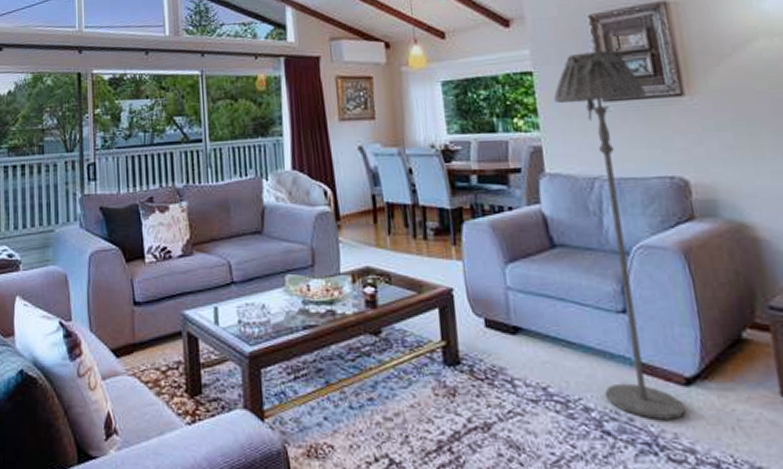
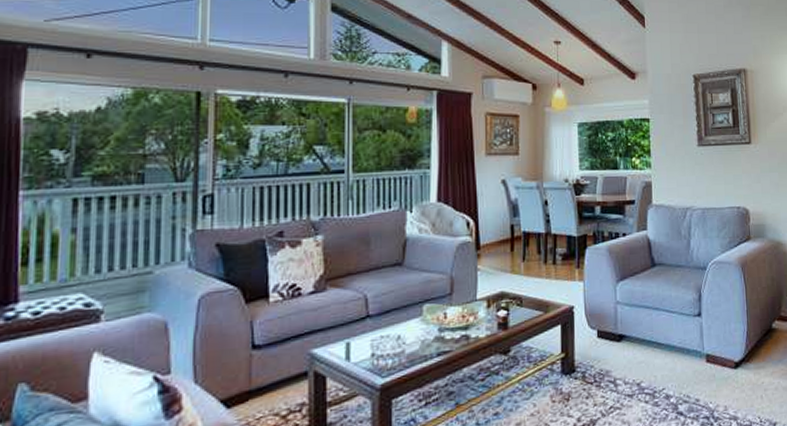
floor lamp: present [554,50,686,420] -> none [664,105,733,398]

